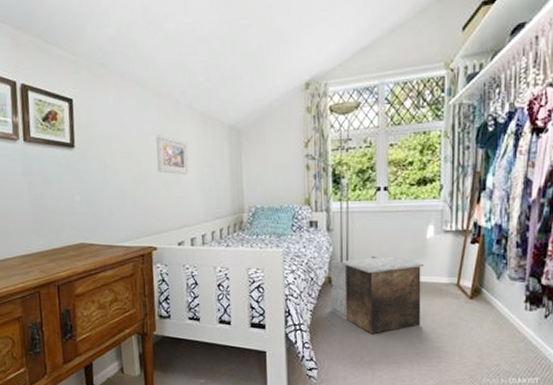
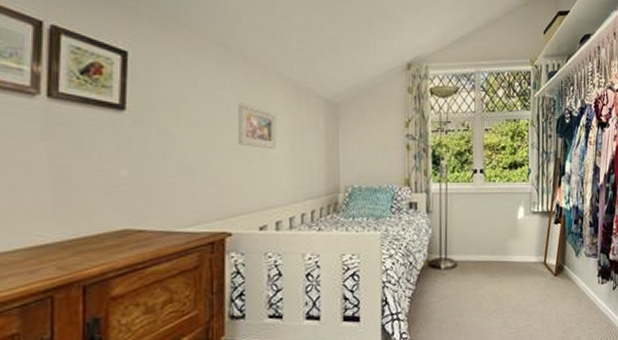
nightstand: present [330,255,424,335] -> none [429,237,516,318]

